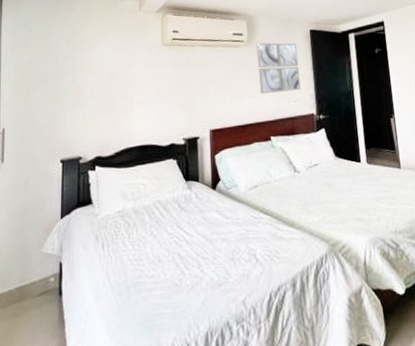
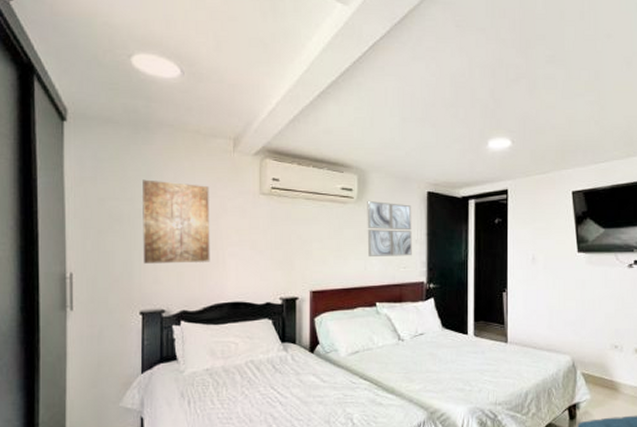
wall art: none [63,41,121,116] -> present [143,179,210,264]

